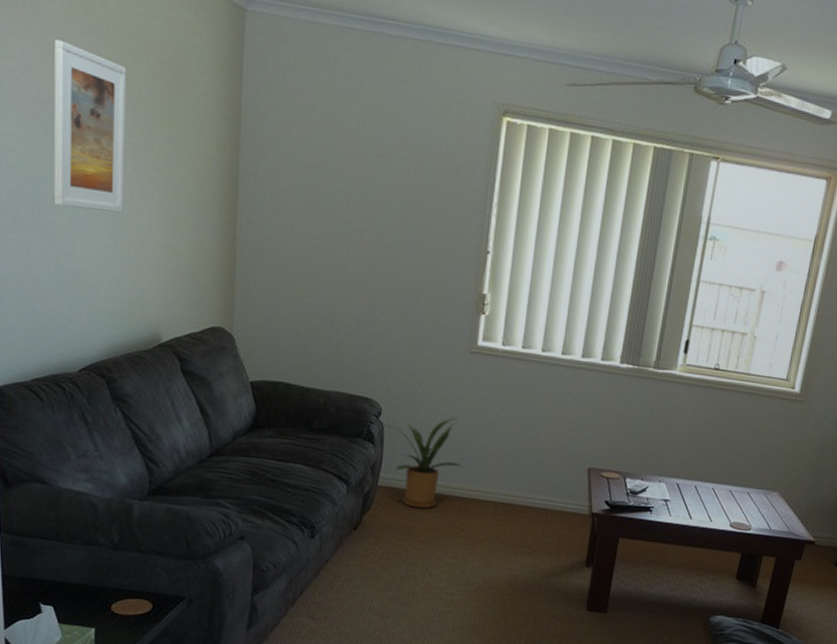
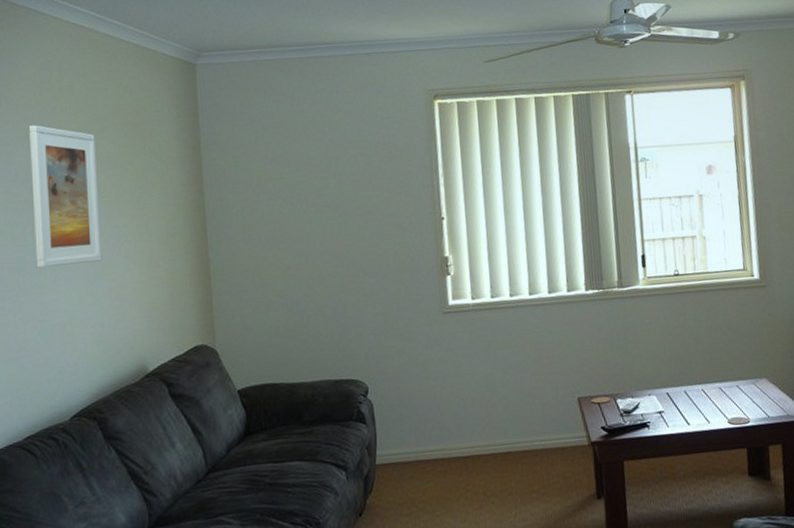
house plant: present [383,417,462,509] -> none [372,379,456,479]

